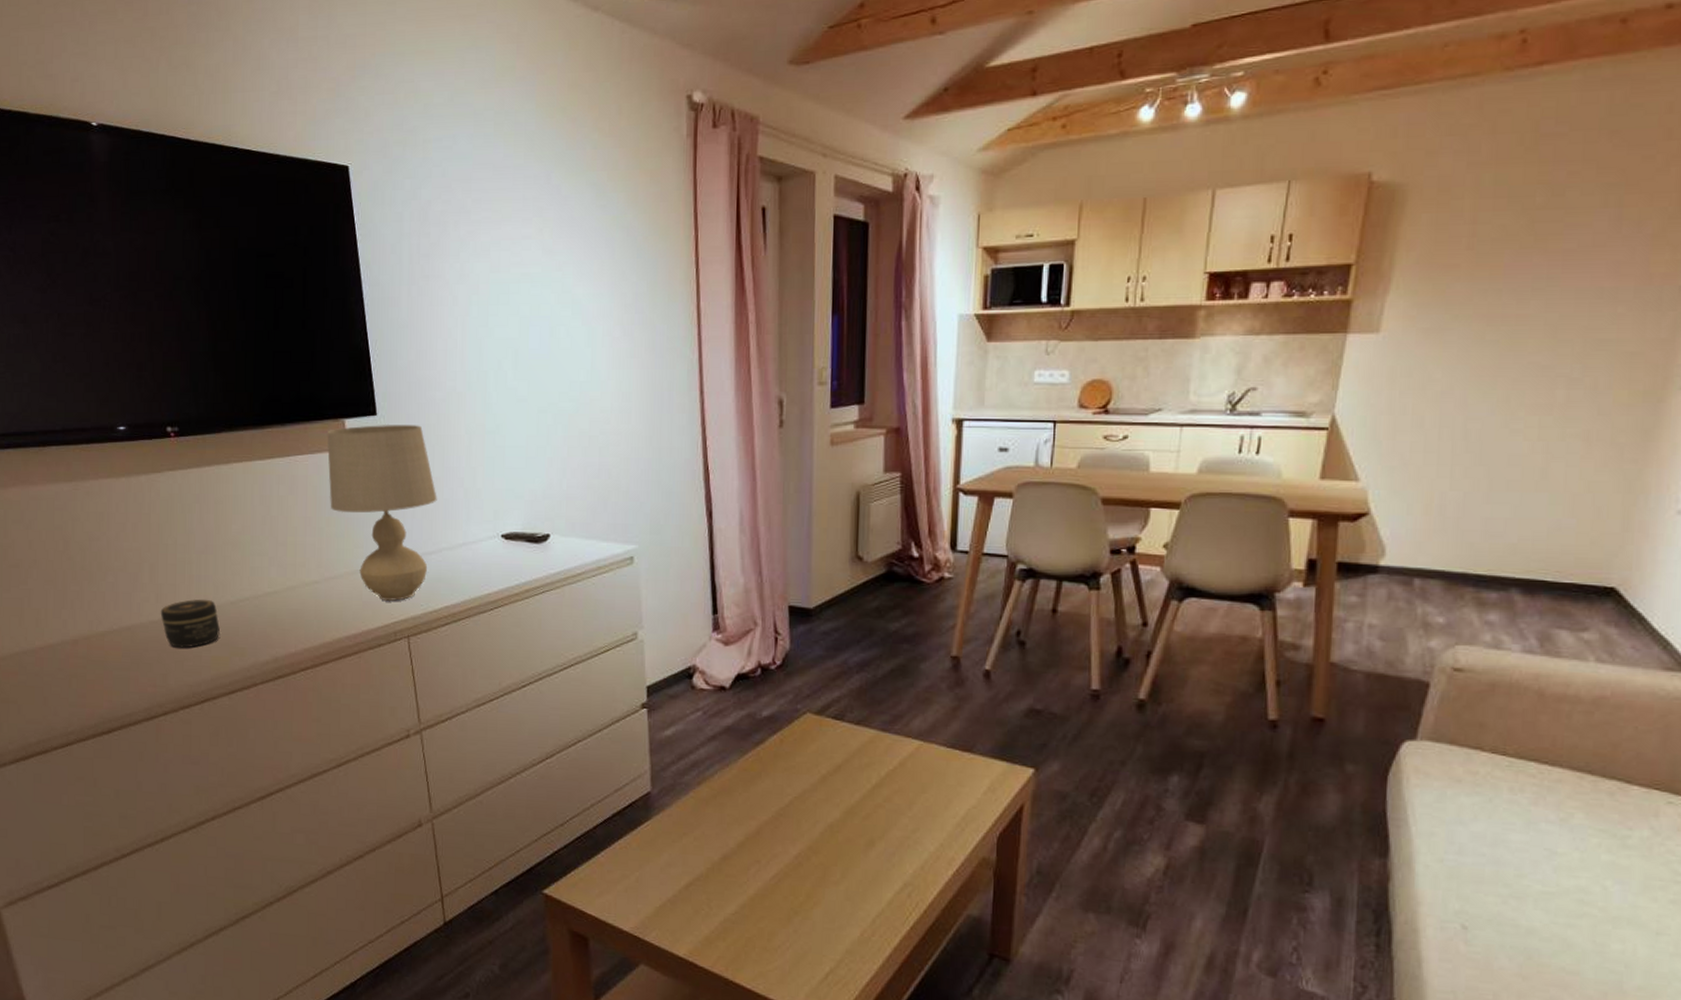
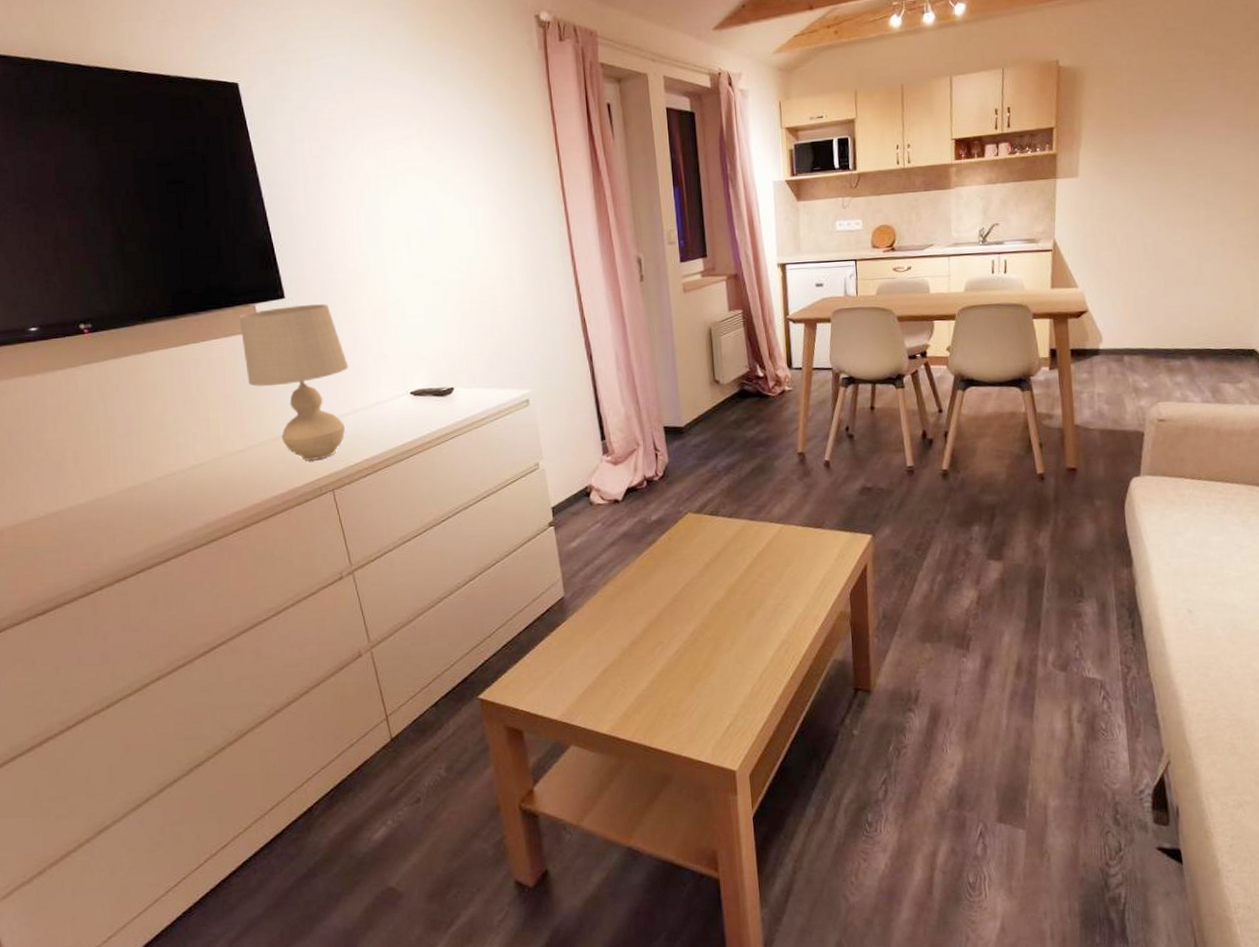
jar: present [160,599,221,648] -> none [87,478,150,526]

